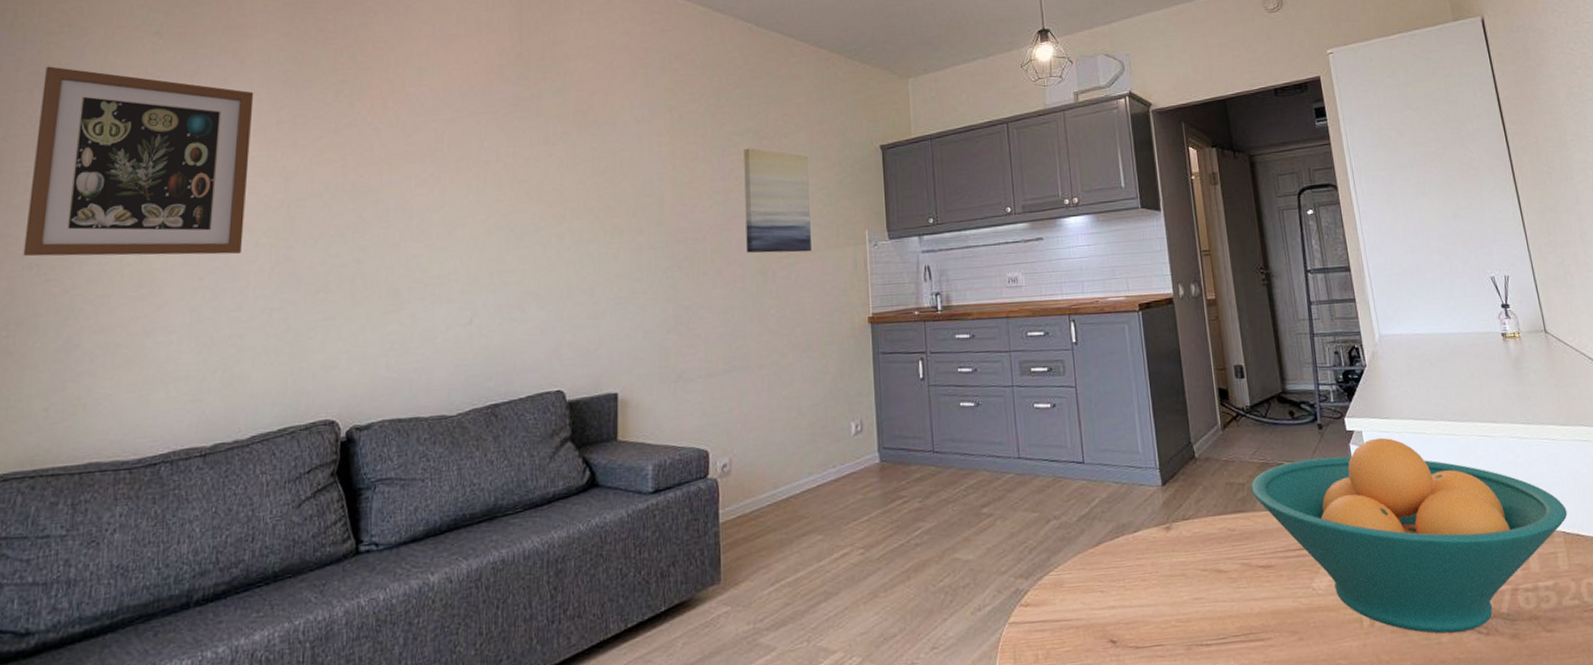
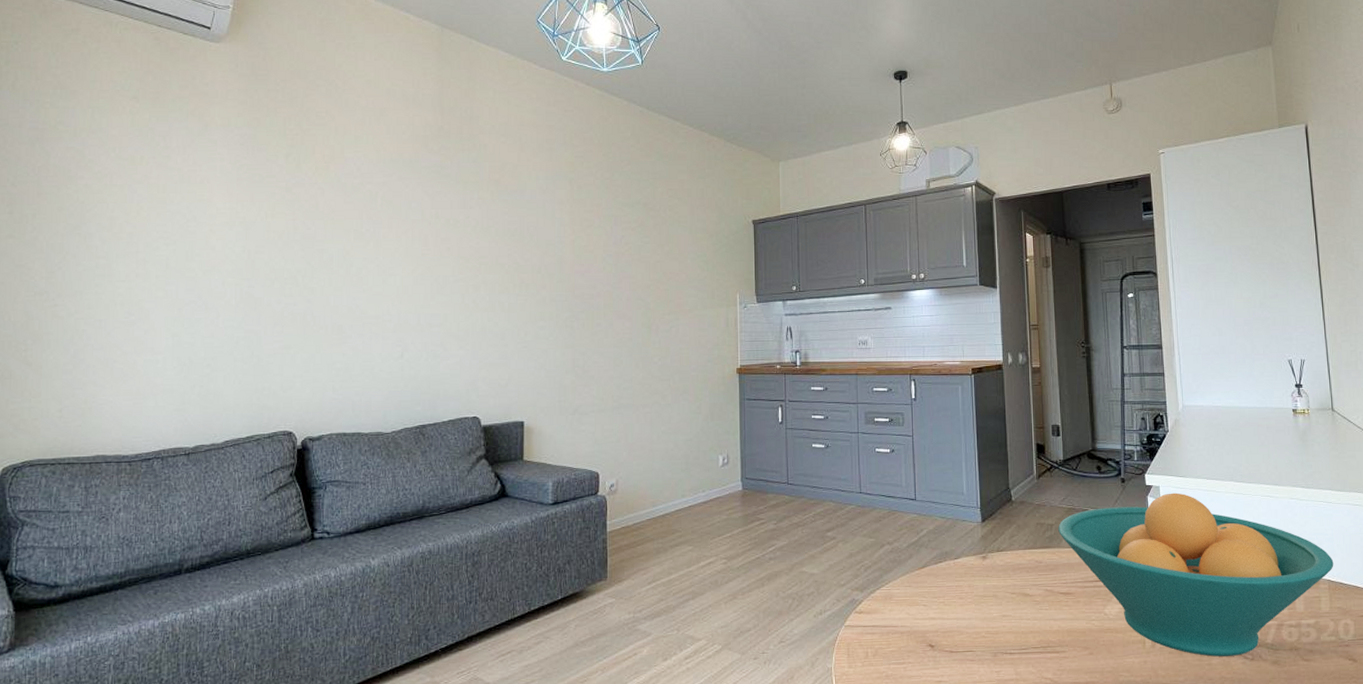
wall art: present [23,66,254,257] -> none [34,123,217,290]
wall art: present [744,148,811,253] -> none [633,218,690,310]

